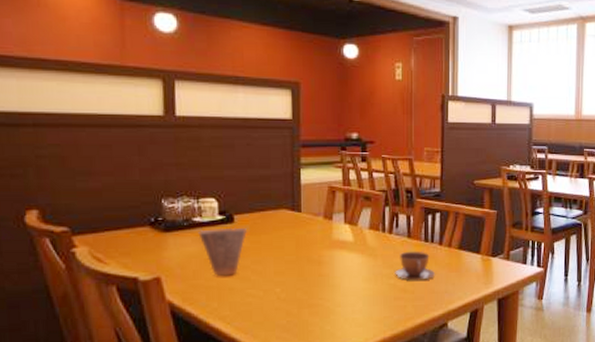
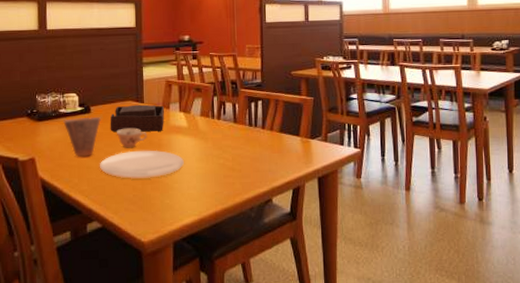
plate: none [244,268,348,302] -> present [99,149,184,179]
napkin holder: none [258,214,327,247] -> present [110,104,165,132]
teacup: none [267,241,305,266] -> present [117,128,148,148]
teacup: present [395,251,435,281] -> none [223,134,259,160]

